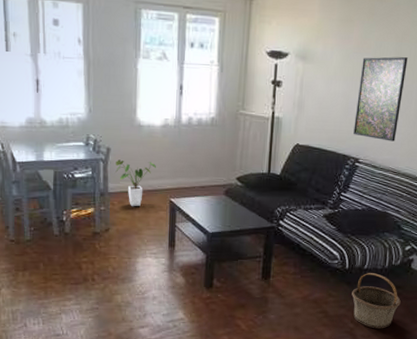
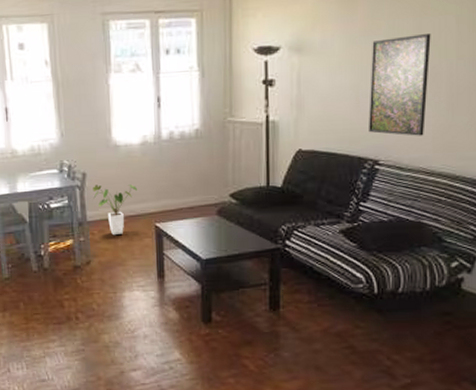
basket: present [352,273,401,329] -> none [385,297,452,367]

